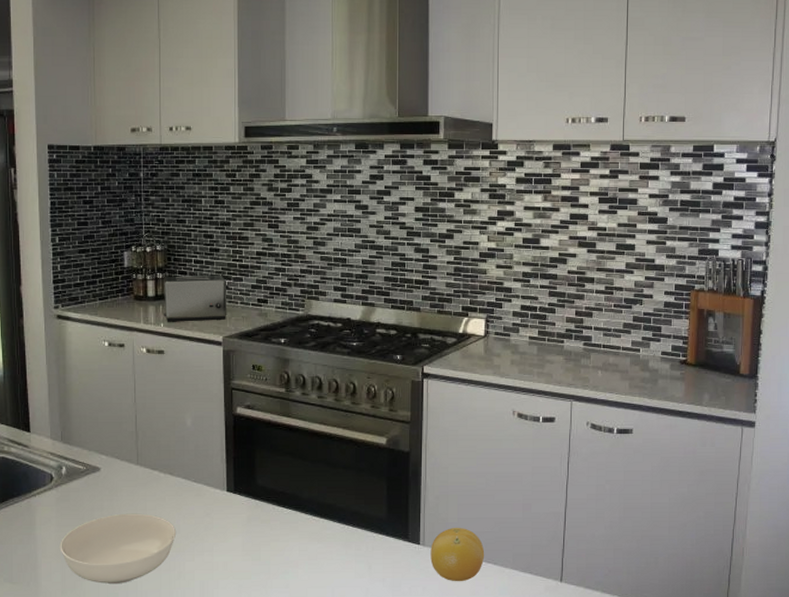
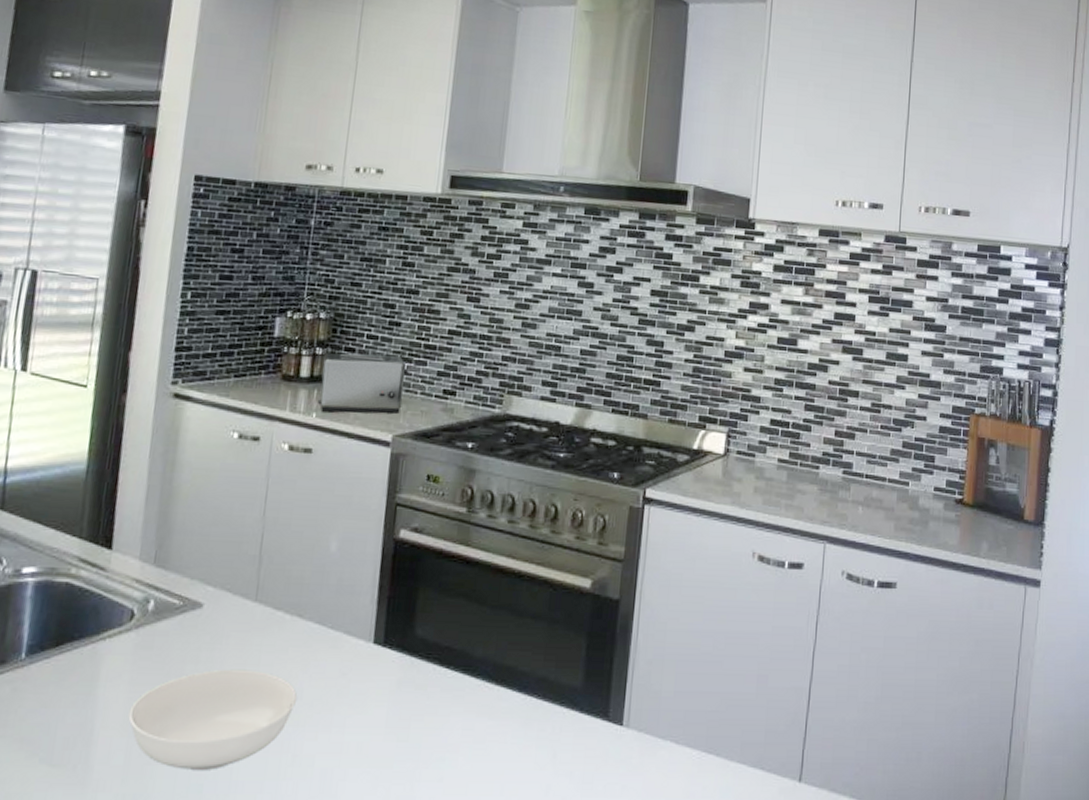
fruit: present [430,527,485,582] -> none [635,703,706,779]

